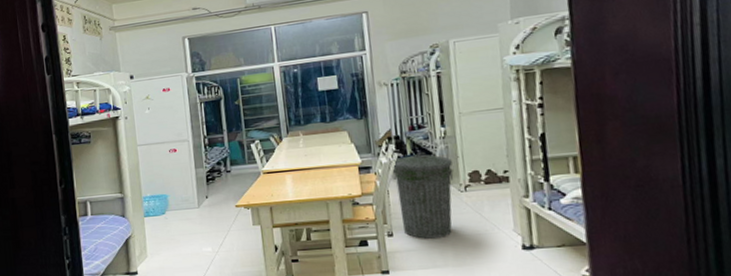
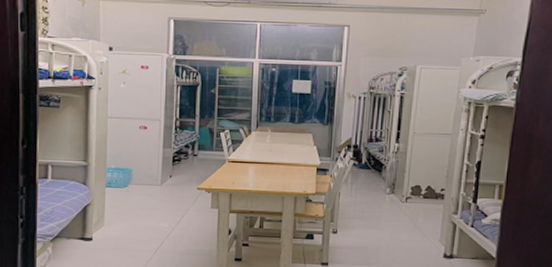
trash can: present [392,151,454,239] -> none [346,162,399,240]

